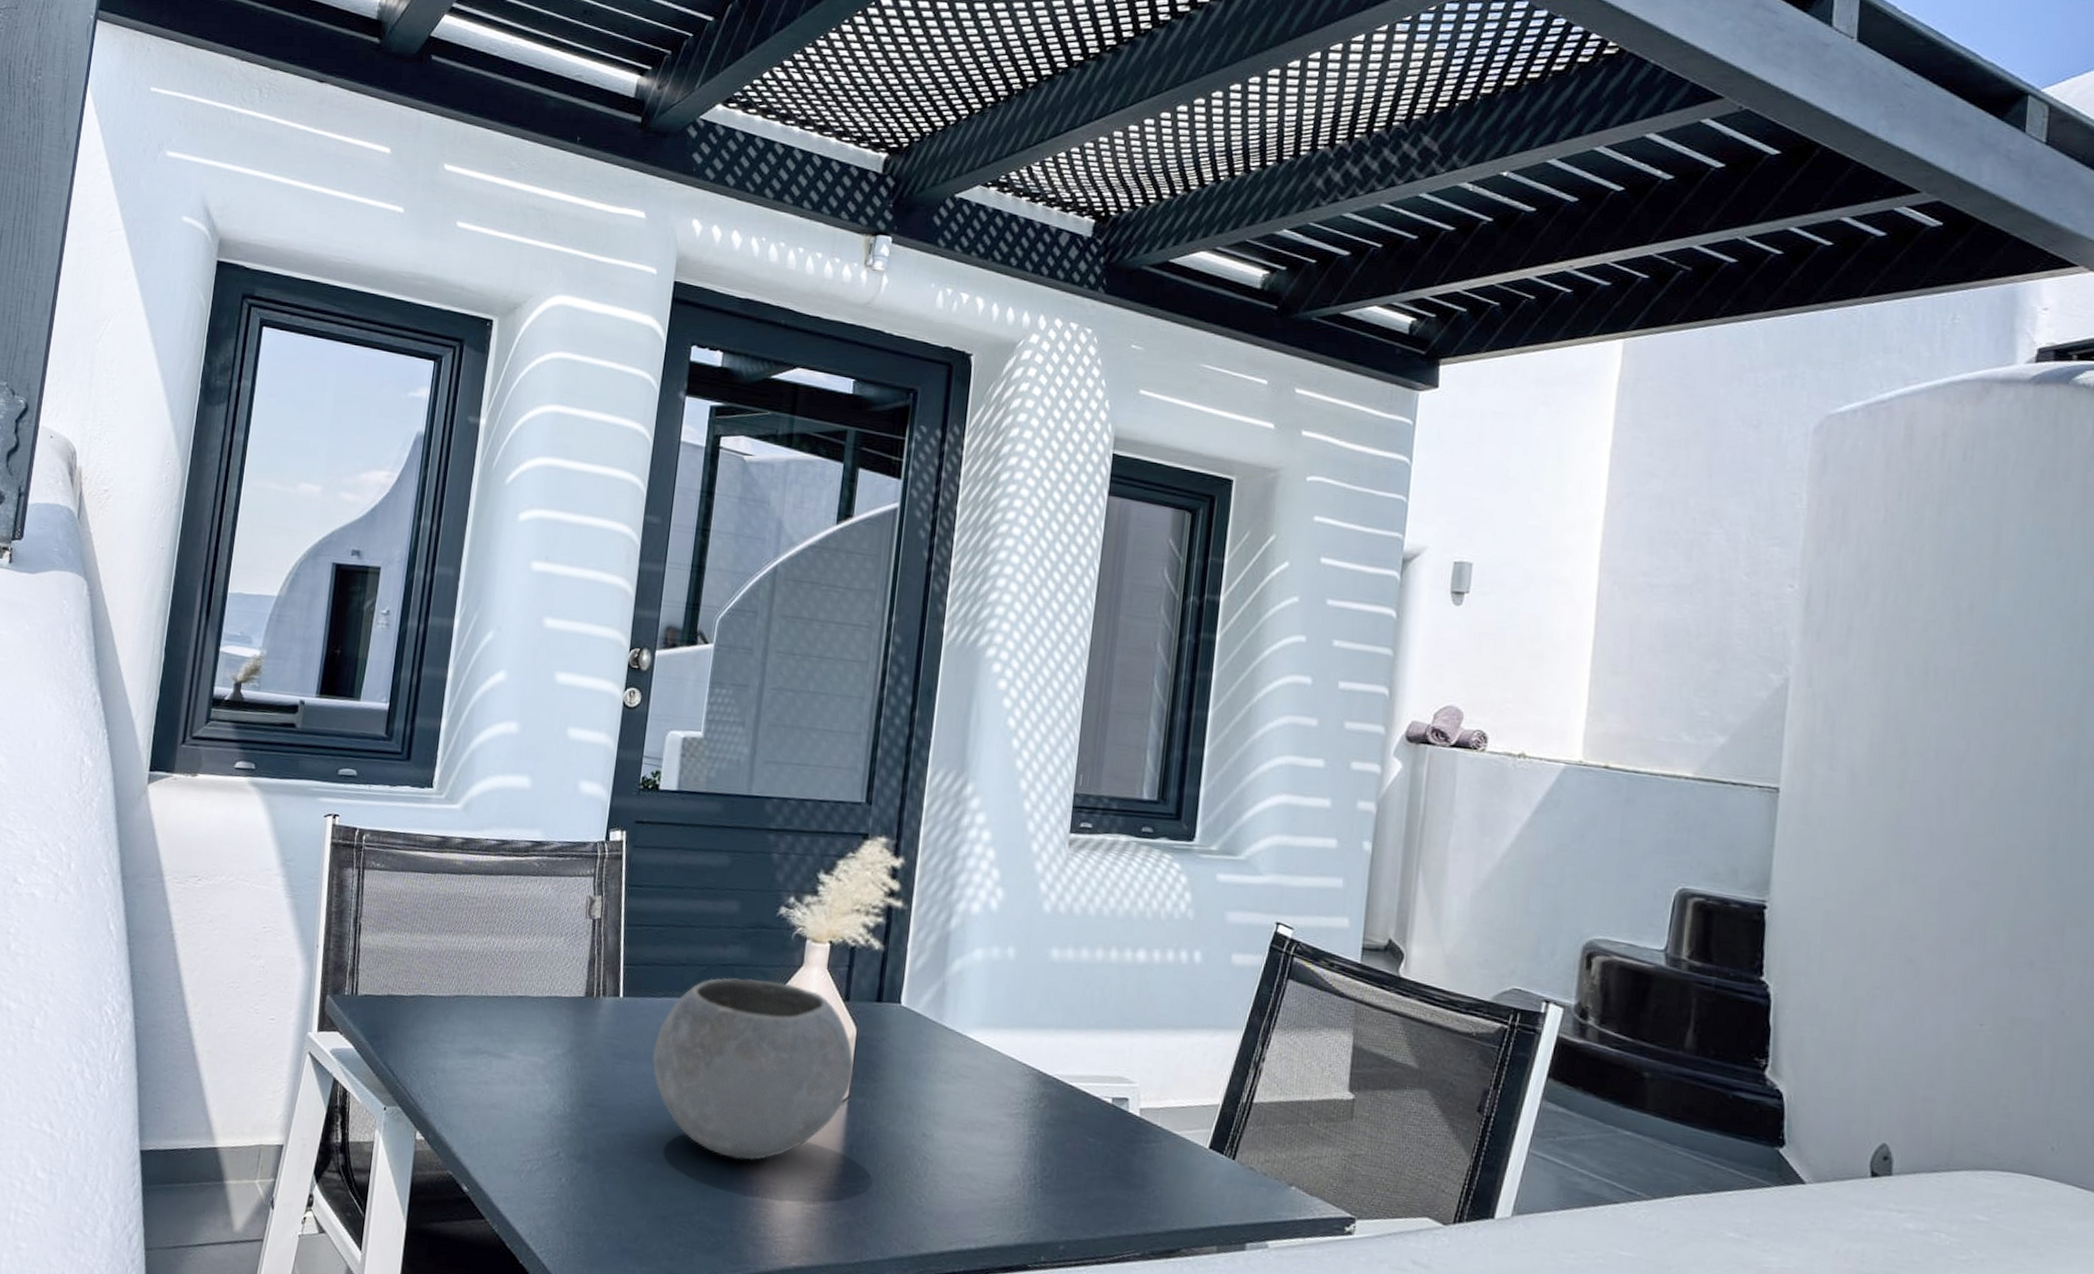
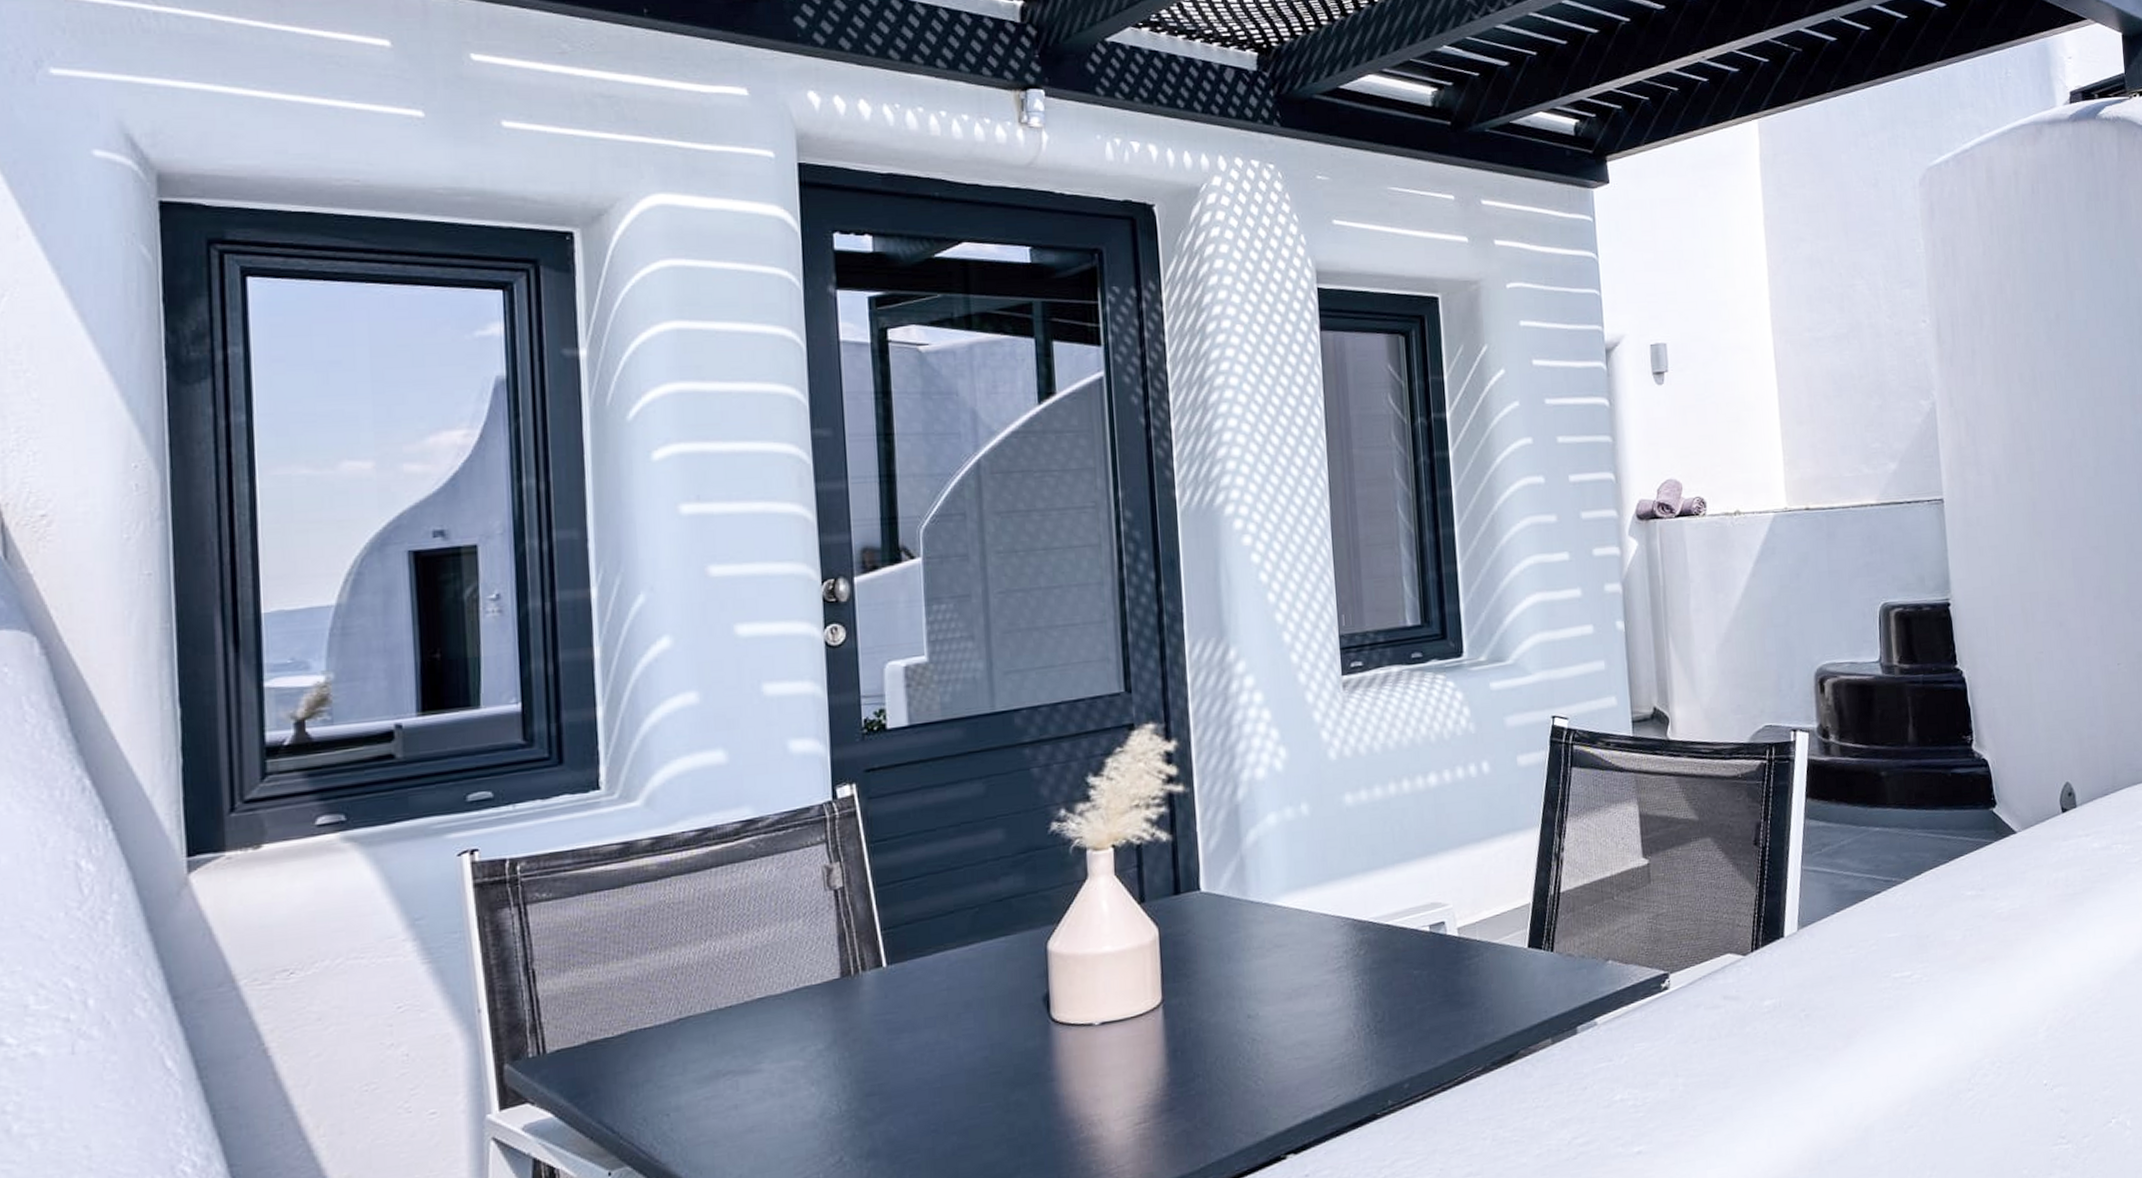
bowl: present [652,977,855,1161] -> none [933,900,1164,1104]

